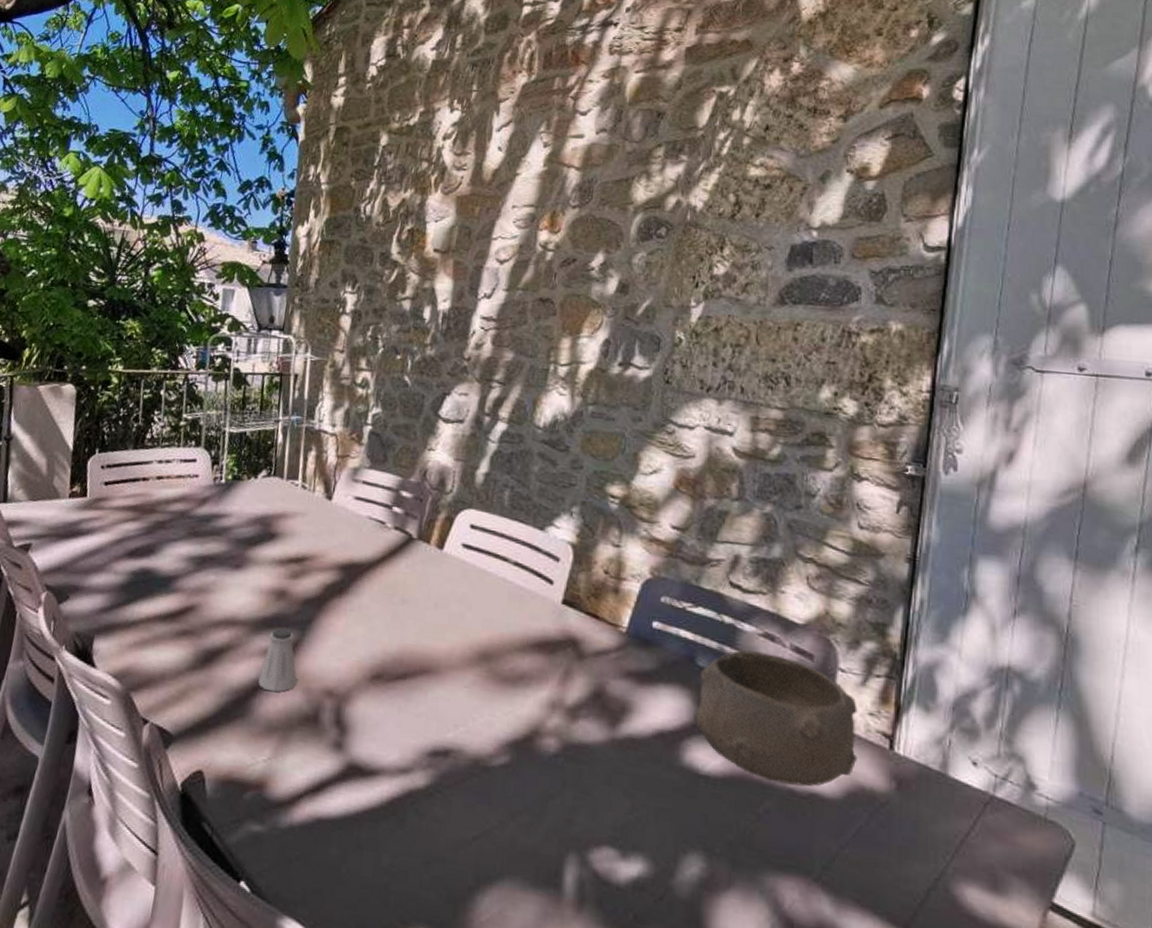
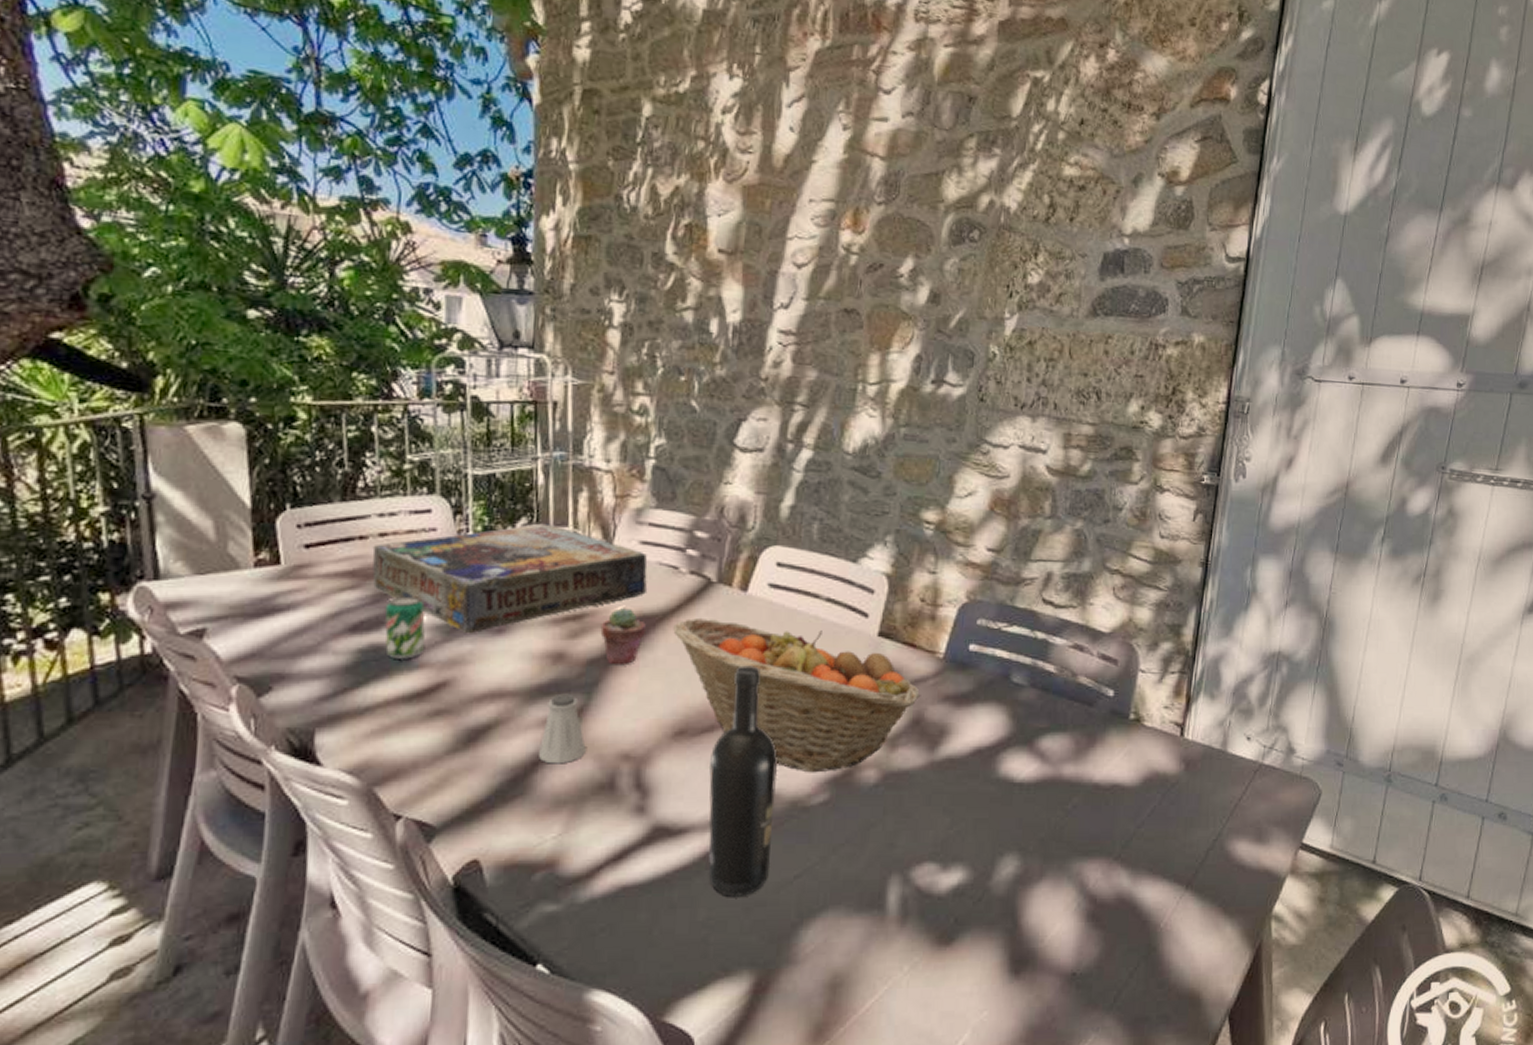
board game: none [148,476,360,567] -> present [372,523,648,634]
beverage can: none [152,529,184,584] -> present [384,596,426,659]
potted succulent: none [316,554,354,608] -> present [600,607,646,666]
fruit basket: none [377,570,603,734] -> present [673,617,921,773]
wine bottle: none [394,619,463,849] -> present [708,665,778,897]
bowl: present [694,649,858,787] -> none [1009,662,1155,779]

